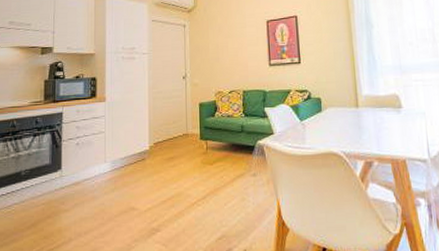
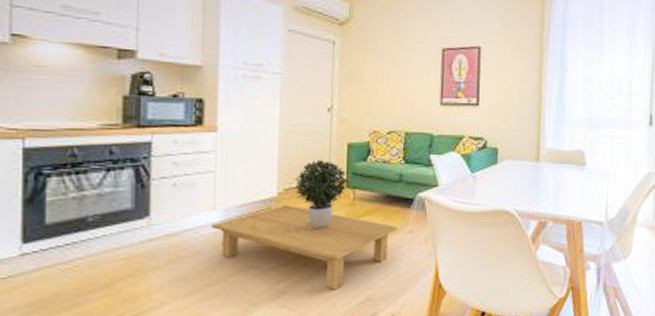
coffee table: none [103,156,243,228] -> present [211,204,397,290]
potted plant: none [161,118,201,176] -> present [294,160,348,230]

